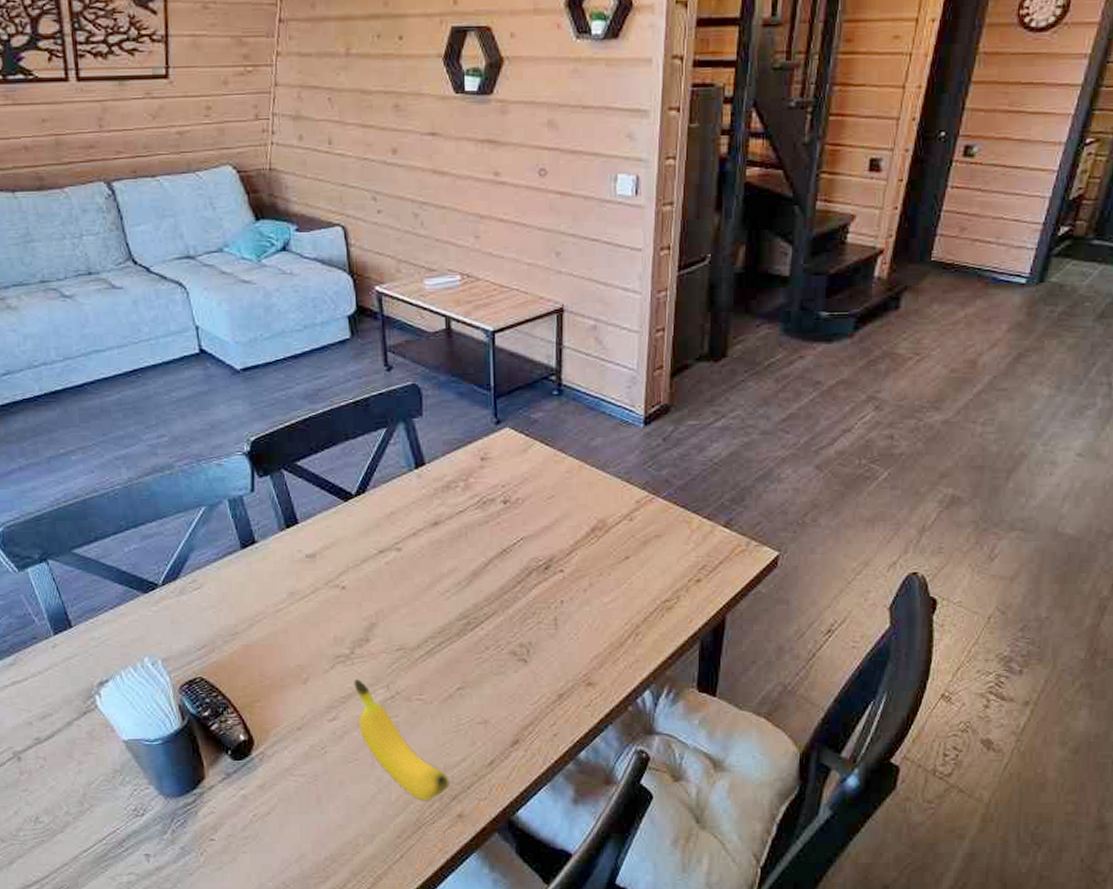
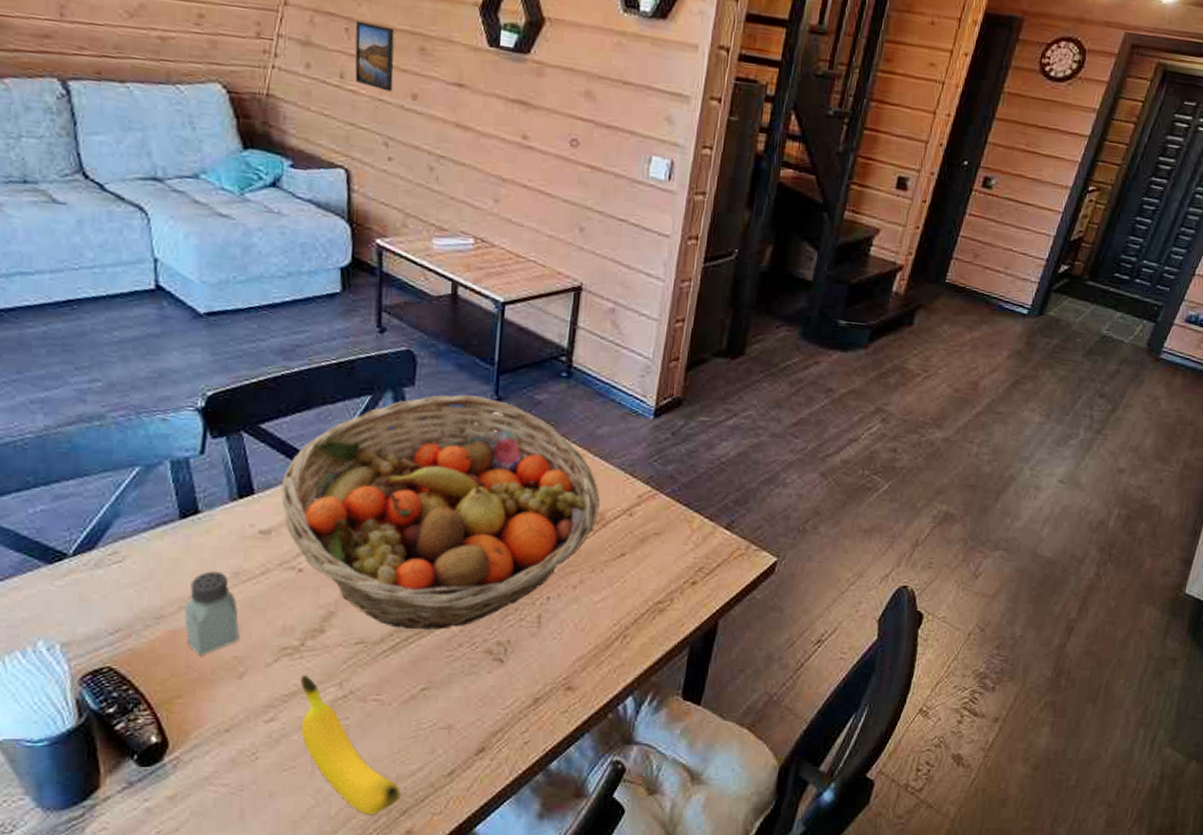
saltshaker: none [253,592,300,666] -> present [184,571,240,656]
fruit basket: none [319,420,602,635] -> present [281,395,601,630]
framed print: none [336,89,375,150] -> present [355,21,395,92]

